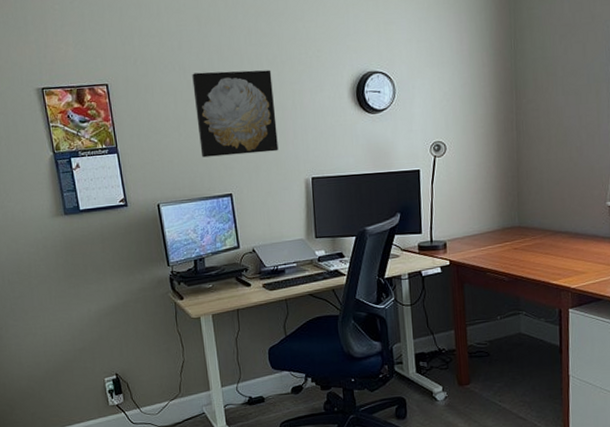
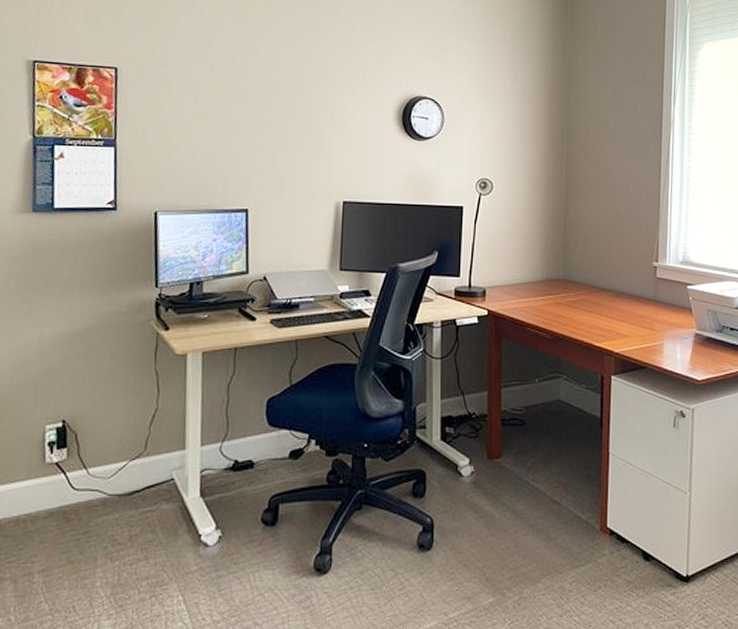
wall art: present [192,70,279,158] -> none [217,70,311,168]

